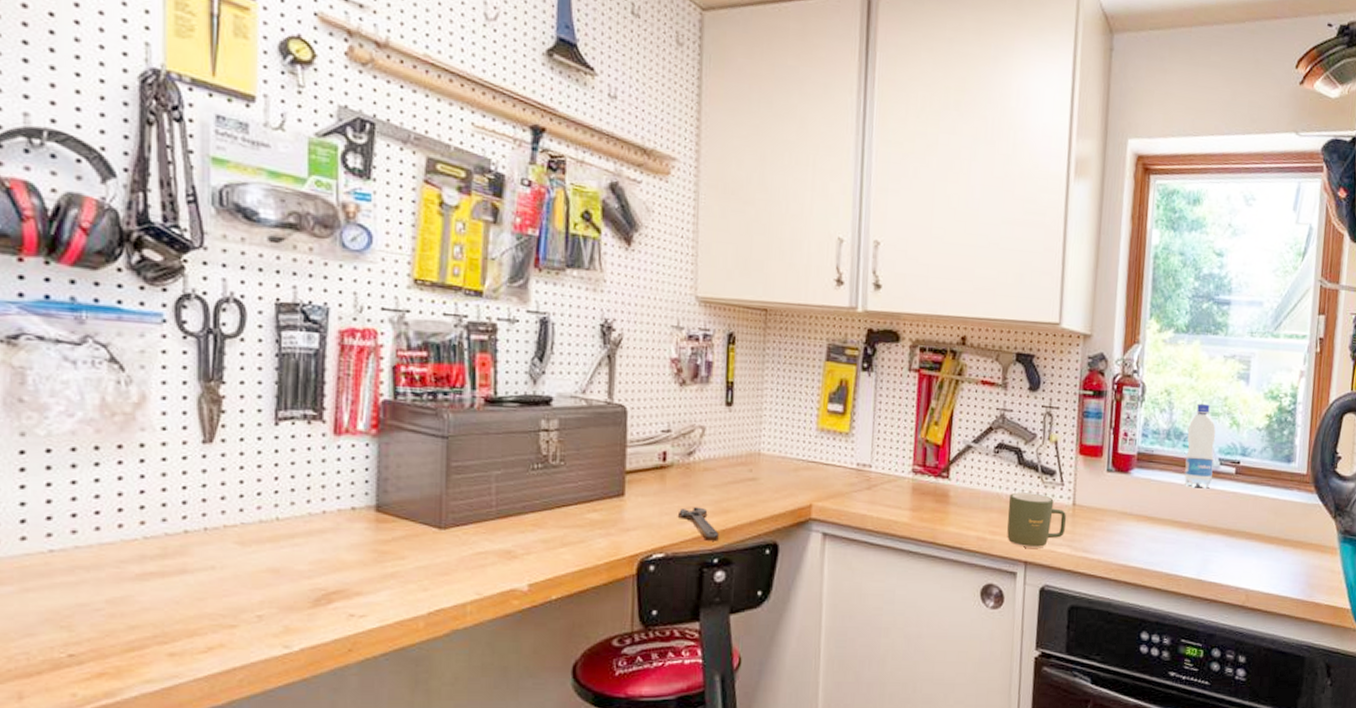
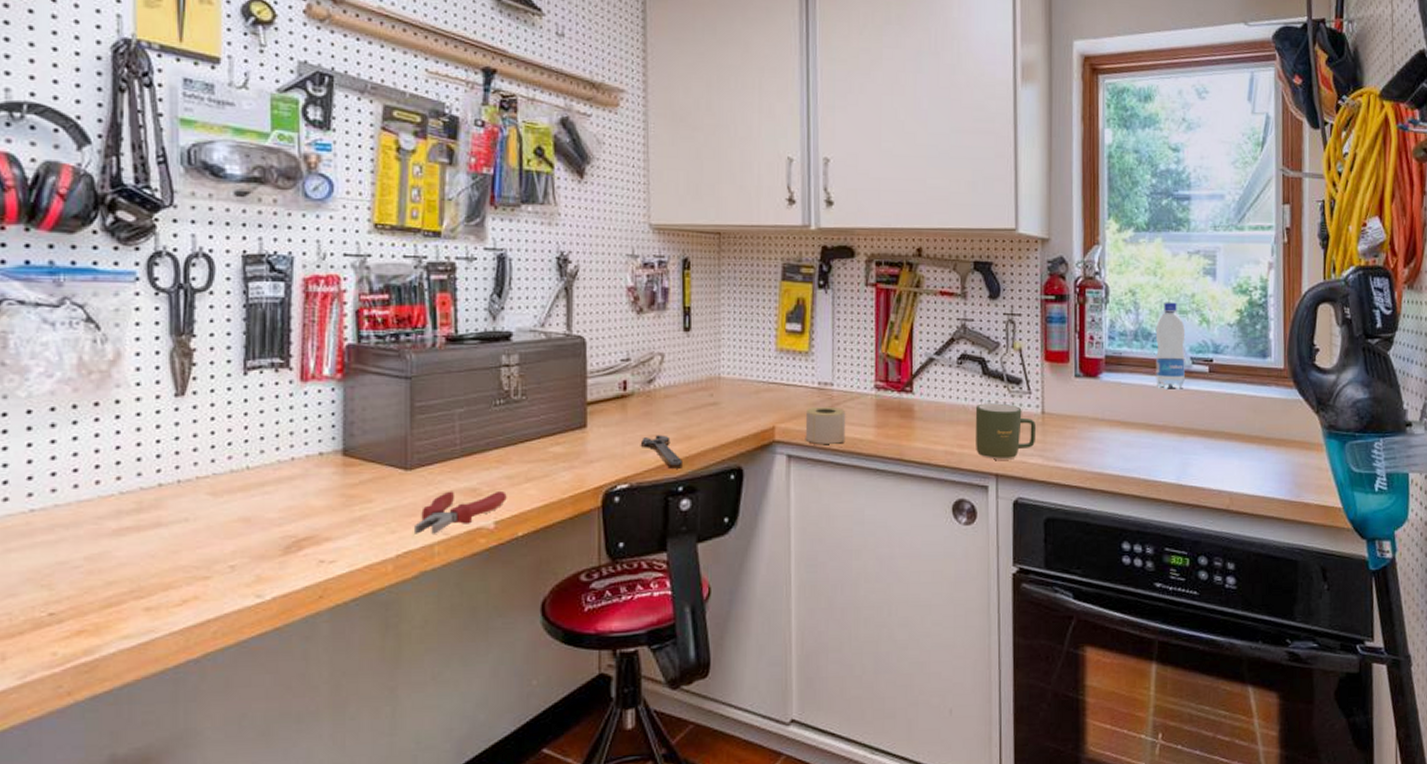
pliers: none [447,552,542,594] -> present [415,490,507,534]
tape roll: none [841,487,883,526] -> present [805,406,846,445]

